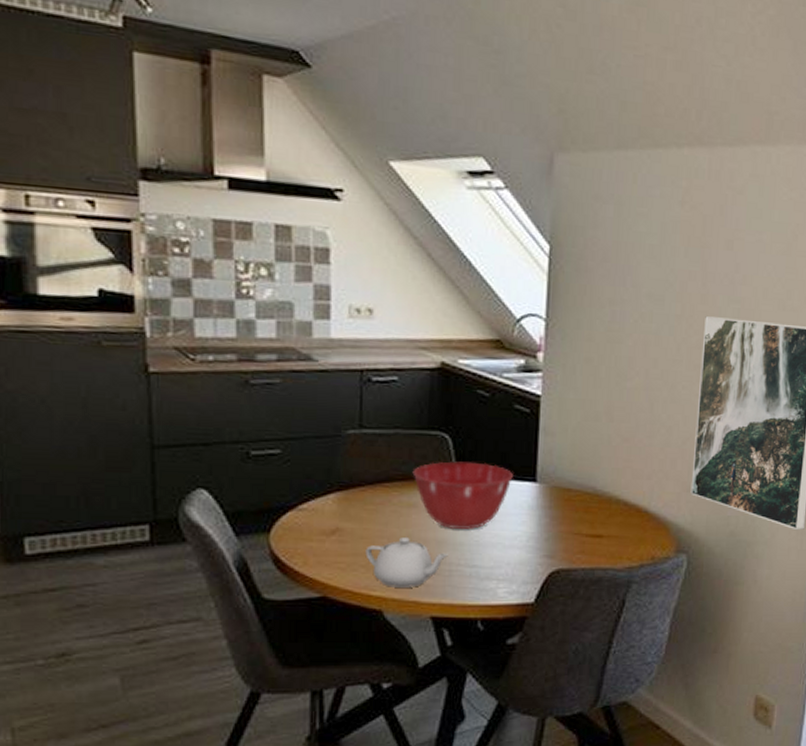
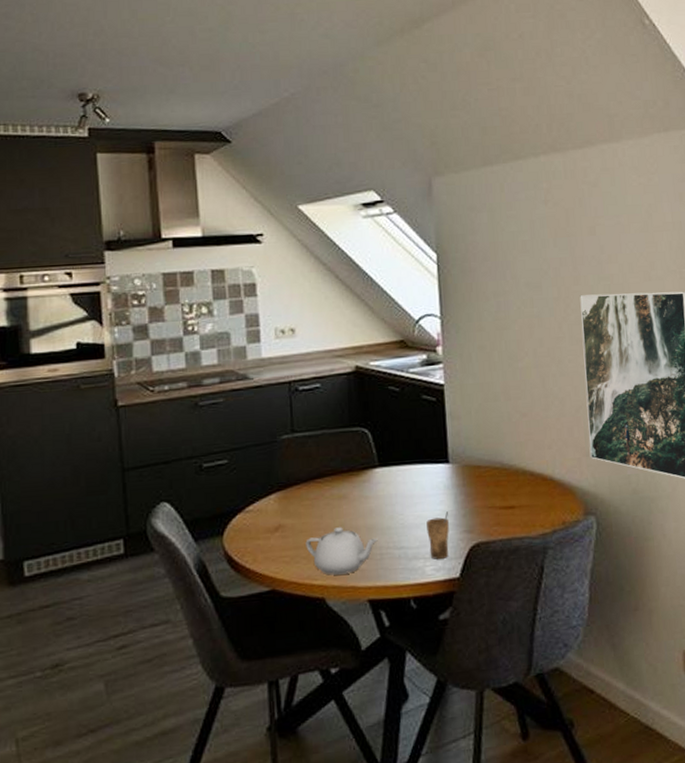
mixing bowl: present [412,461,513,530] -> none [340,451,428,516]
cup: none [504,533,530,582] -> present [426,511,449,559]

